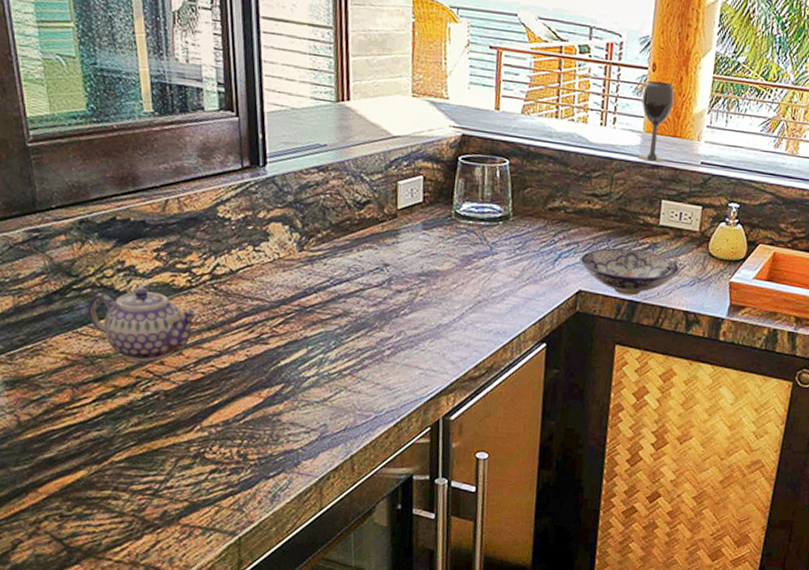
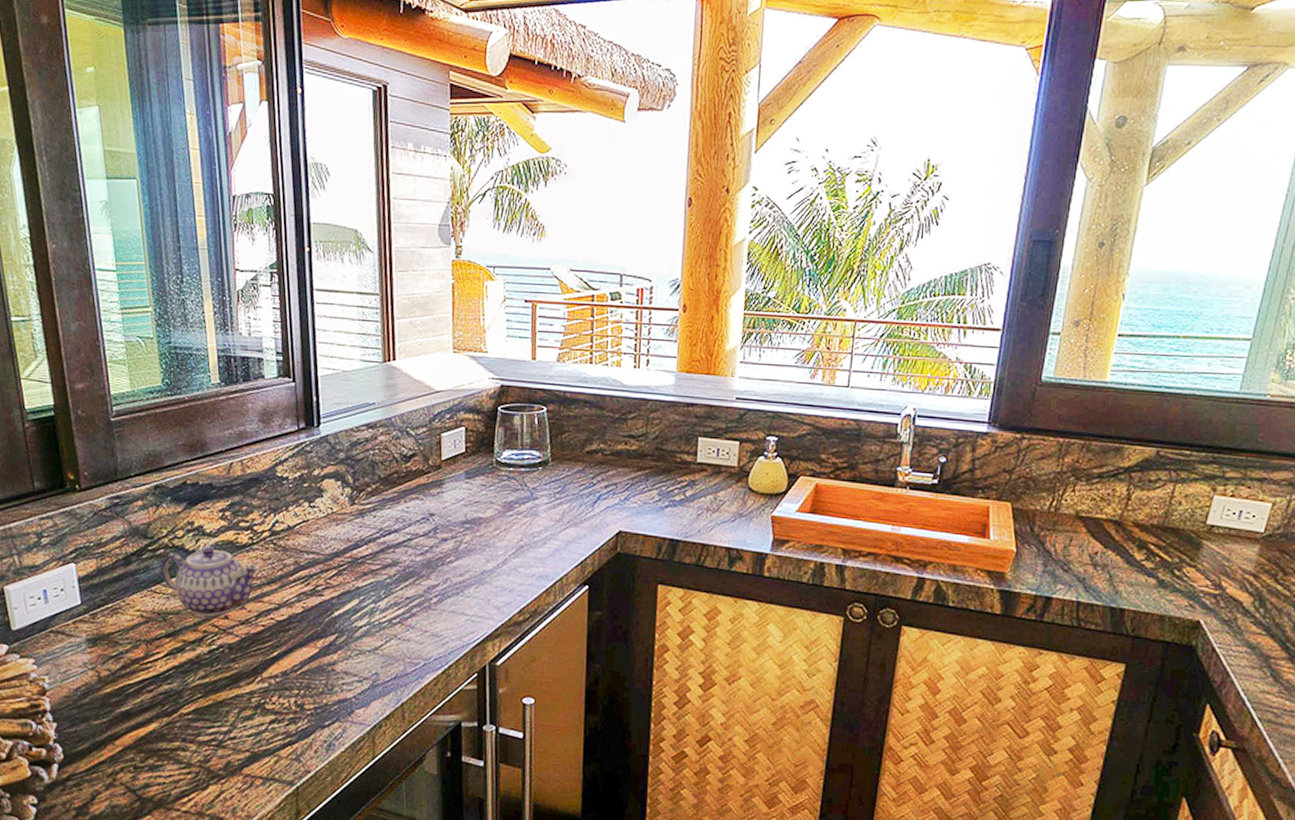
bowl: present [581,247,679,296] -> none [620,487,719,534]
wine glass: present [637,80,675,163] -> none [672,321,706,401]

